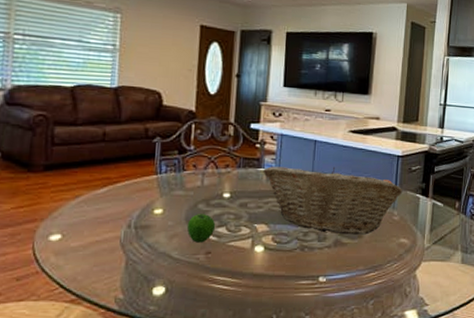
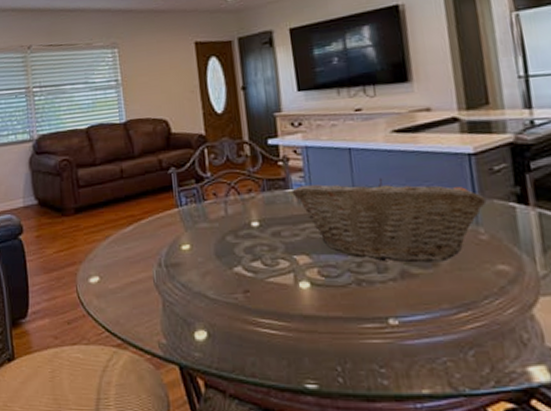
apple: present [186,214,216,243] -> none [218,247,250,280]

